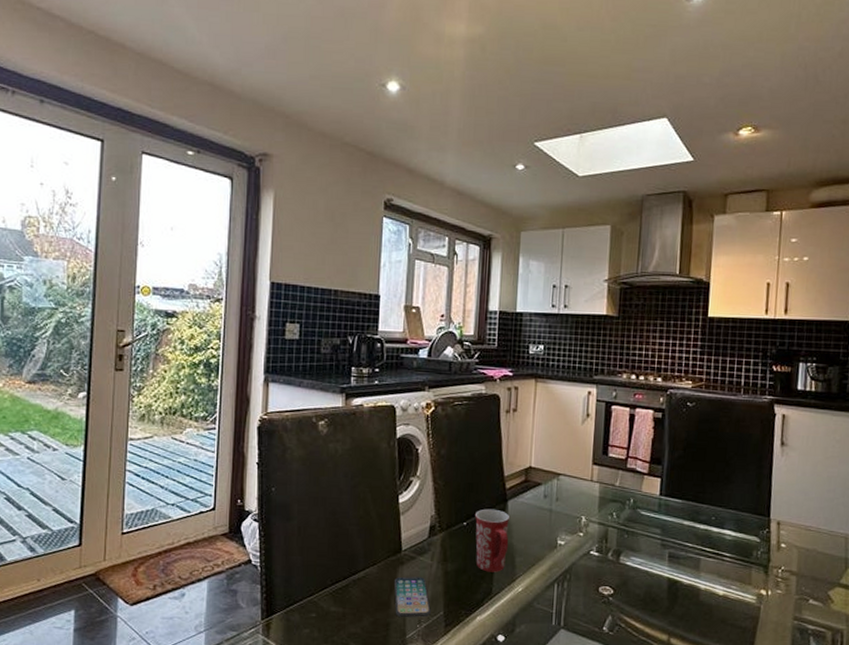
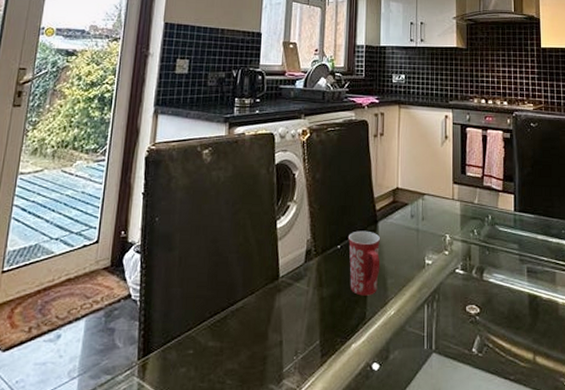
smartphone: present [393,576,431,618] -> none [271,304,307,350]

